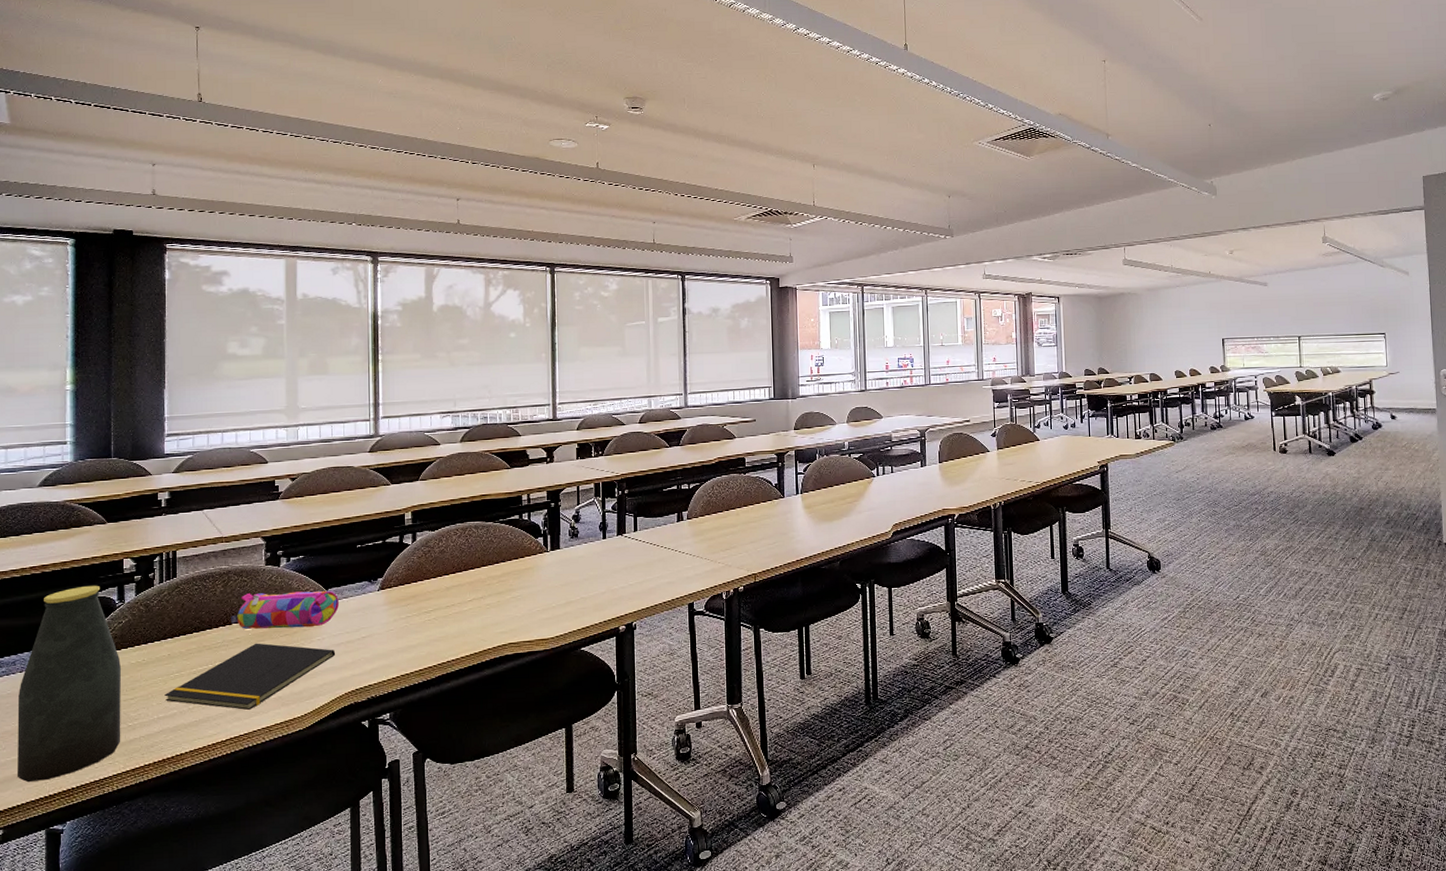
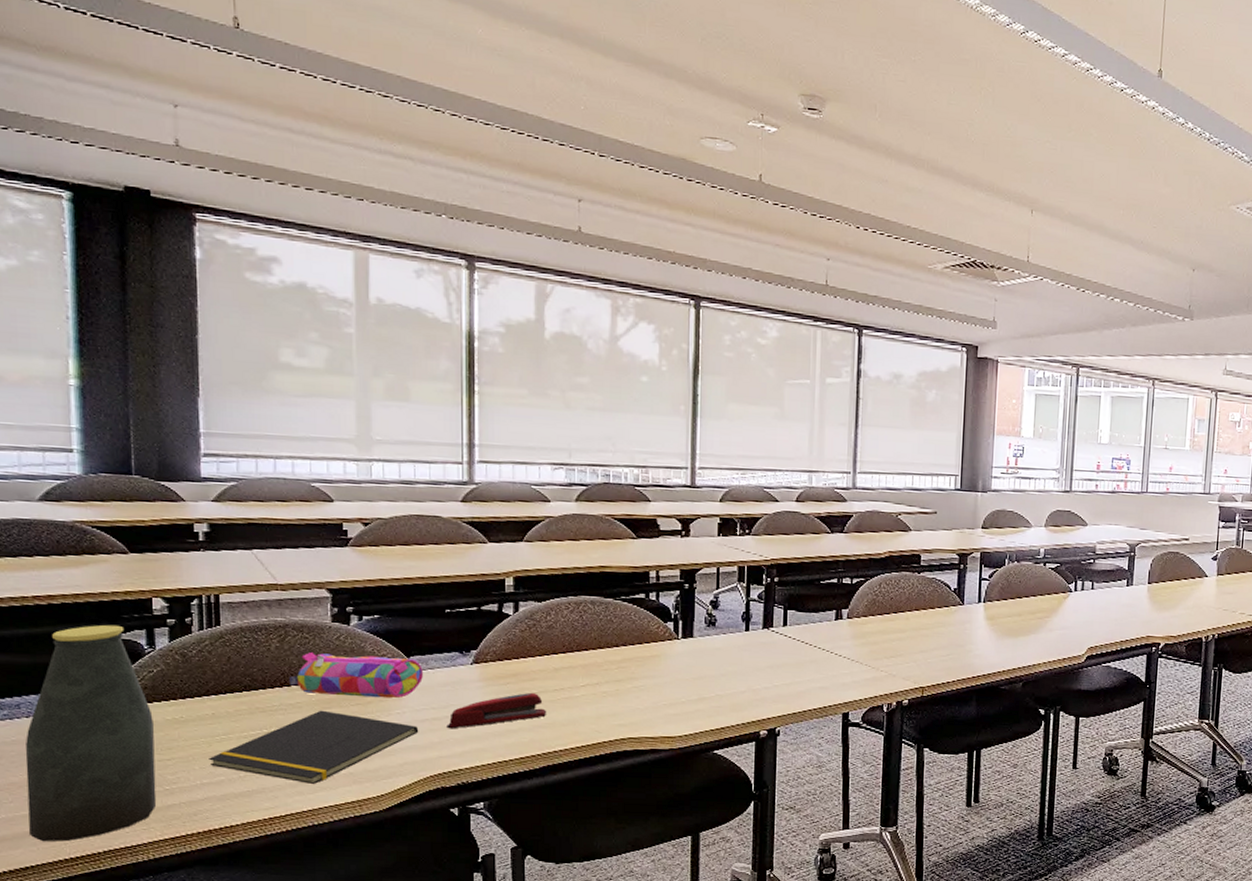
stapler: none [358,610,441,650] -> present [447,692,547,729]

